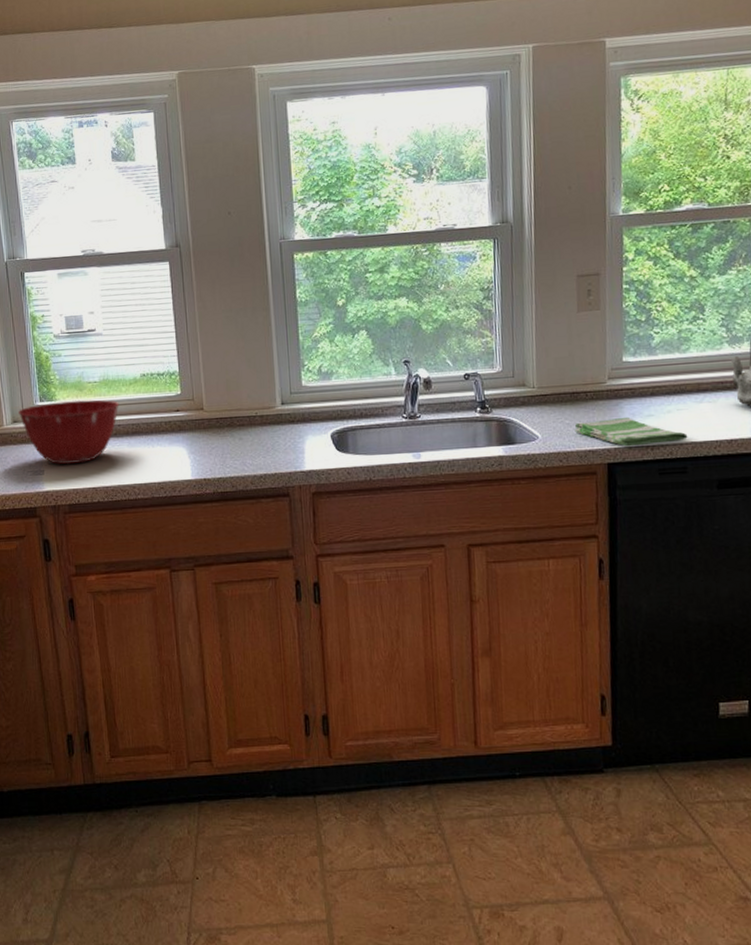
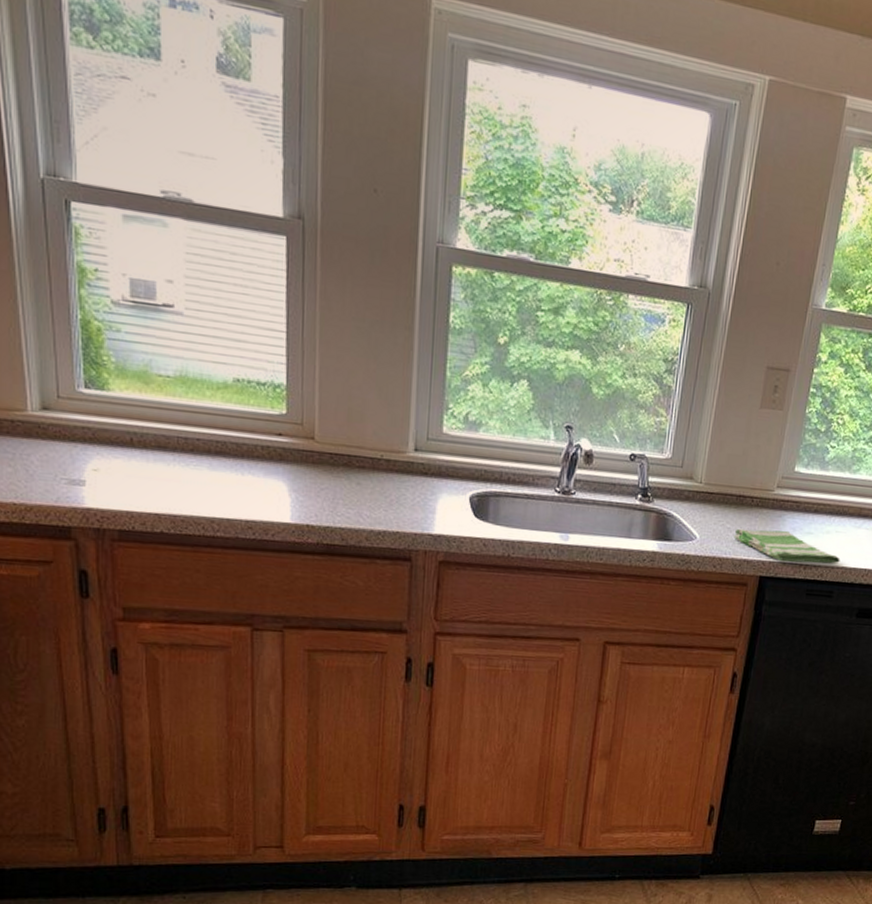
mixing bowl: present [19,399,119,464] -> none [51,391,200,480]

